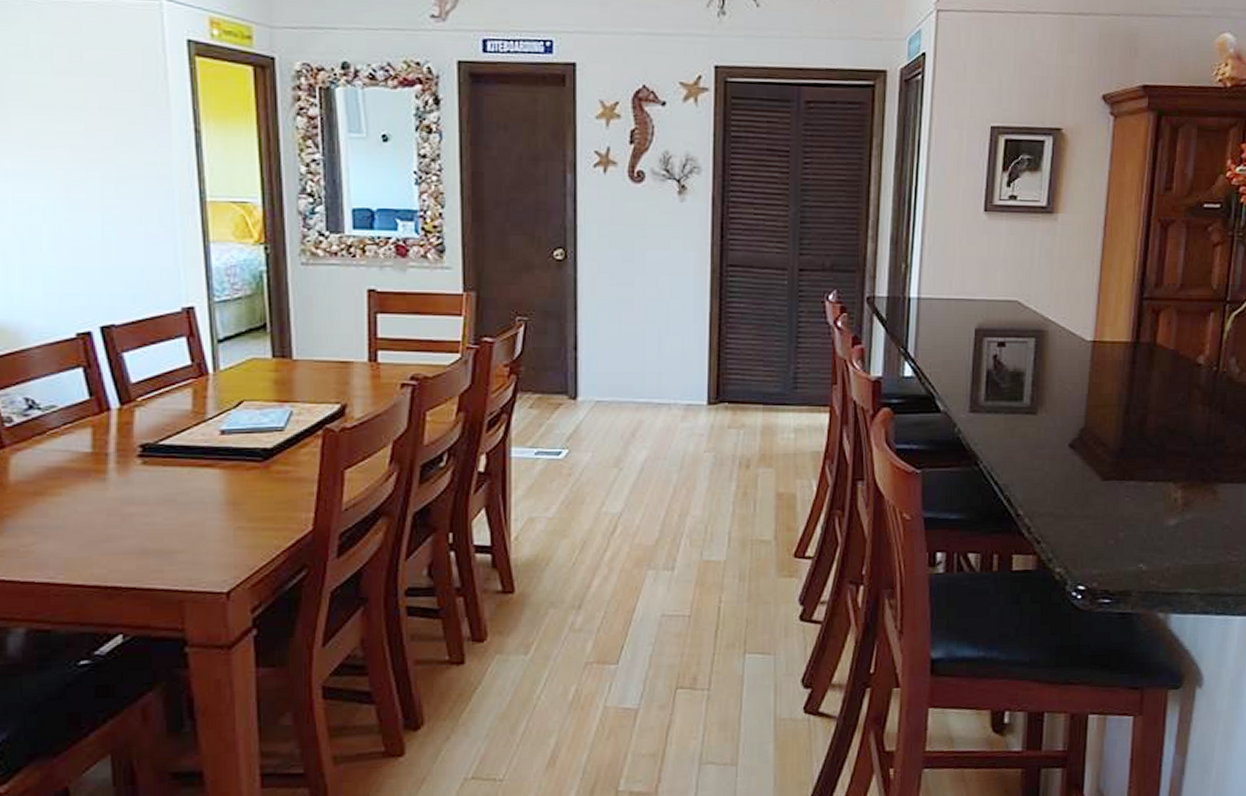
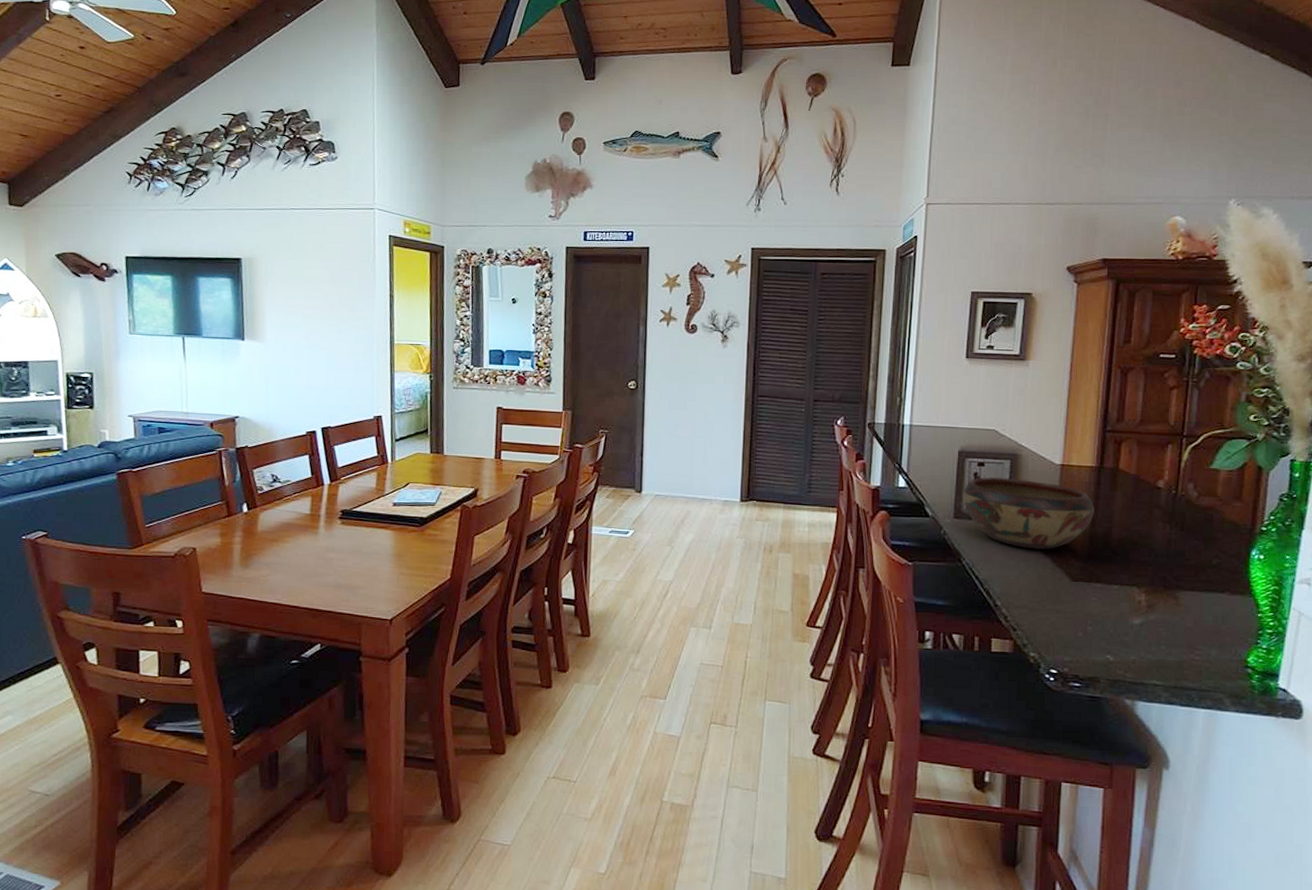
decorative bowl: none [980,360,1129,445] -> present [963,477,1094,550]

